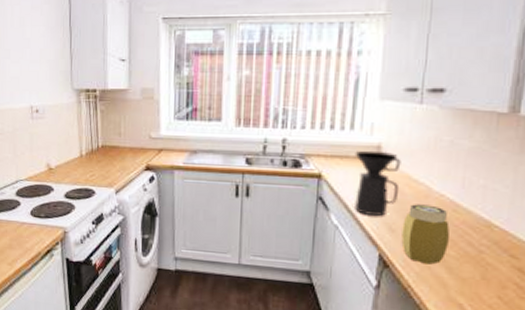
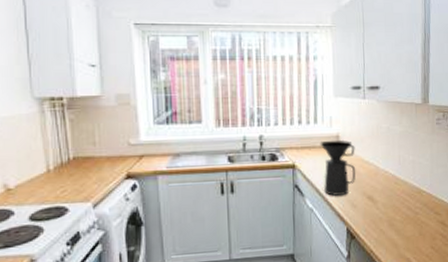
jar: present [401,204,450,265] -> none [361,181,395,231]

